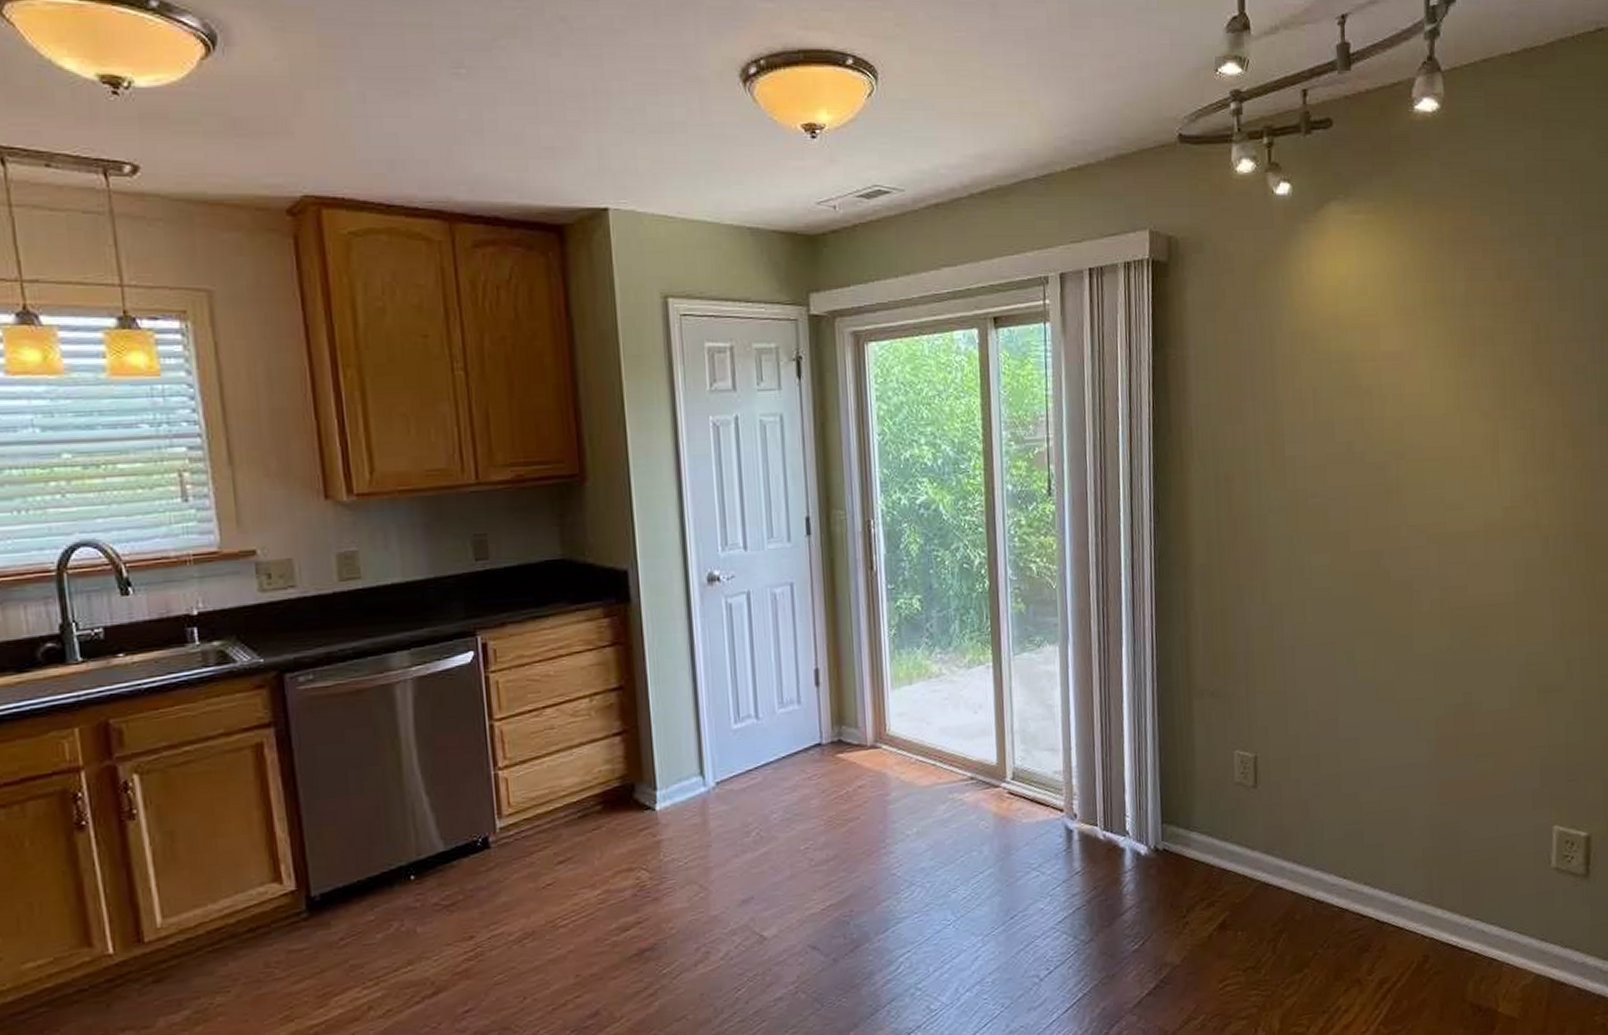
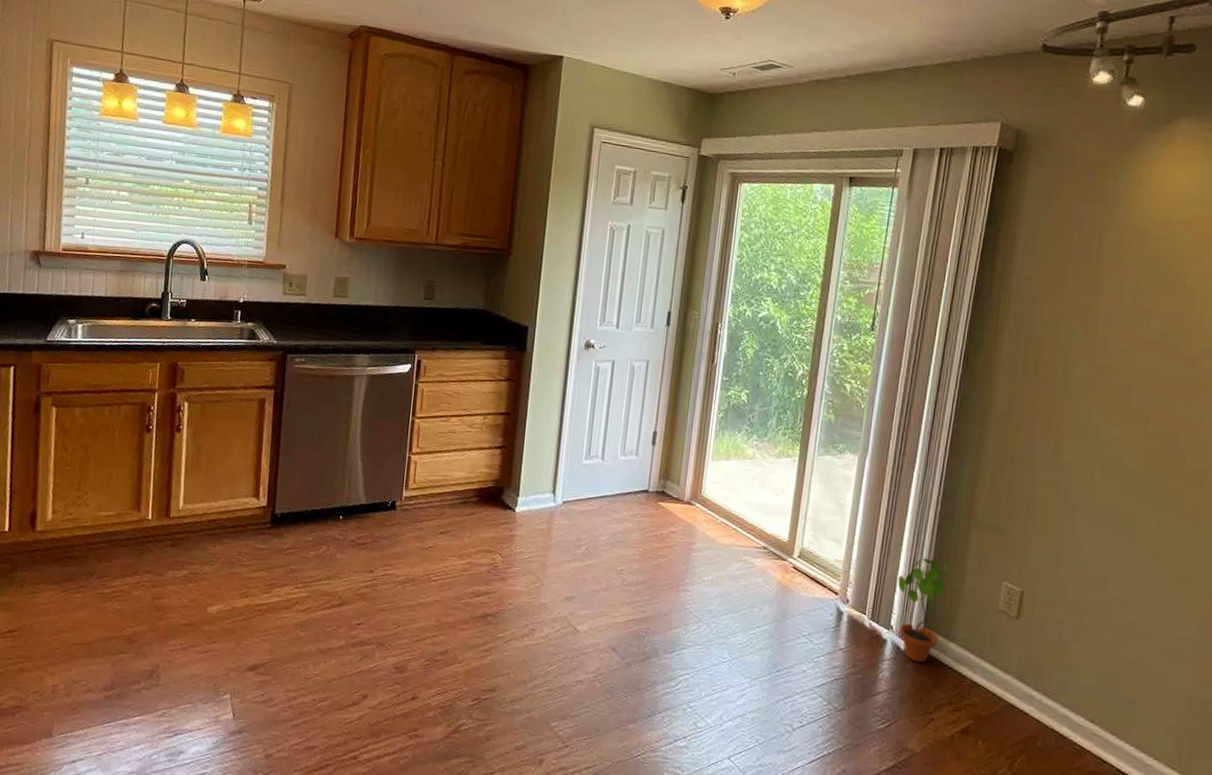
potted plant: none [1125,742,1181,865] -> present [897,556,951,663]

